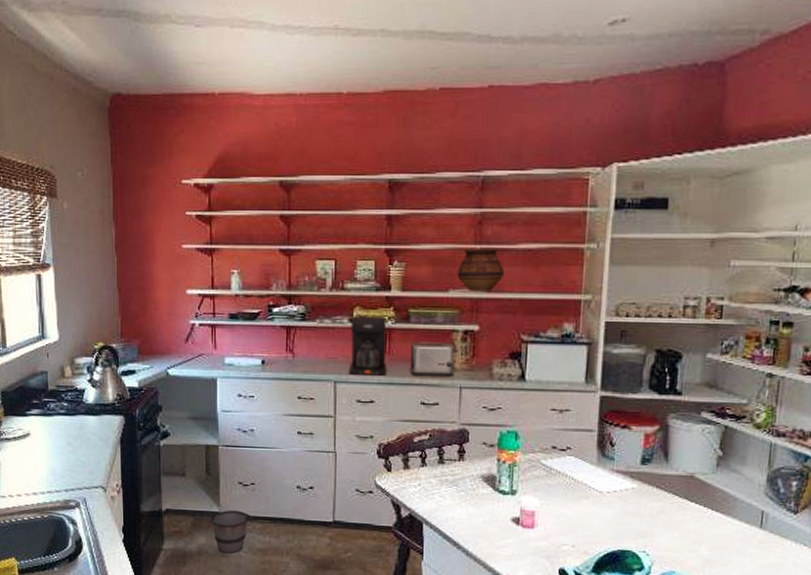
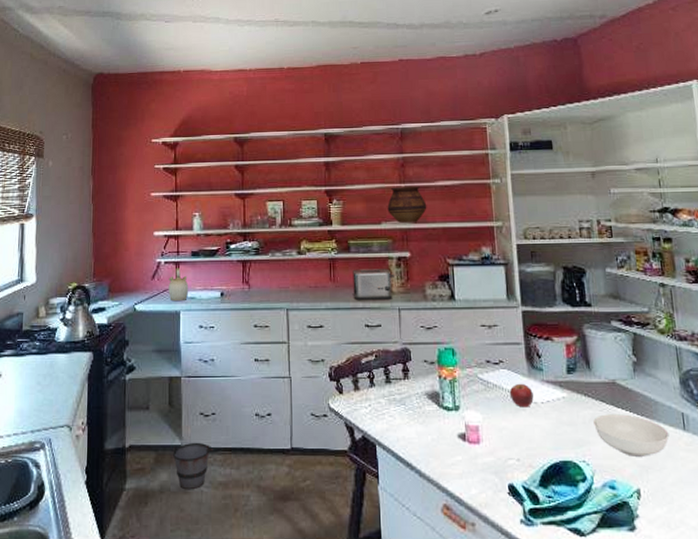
jug: none [204,331,226,368] -> present [168,268,189,302]
coffee maker: present [348,316,387,376] -> none [298,248,332,302]
fruit: none [573,471,600,496] -> present [509,383,534,408]
bowl: none [661,507,743,551] -> present [593,414,670,457]

